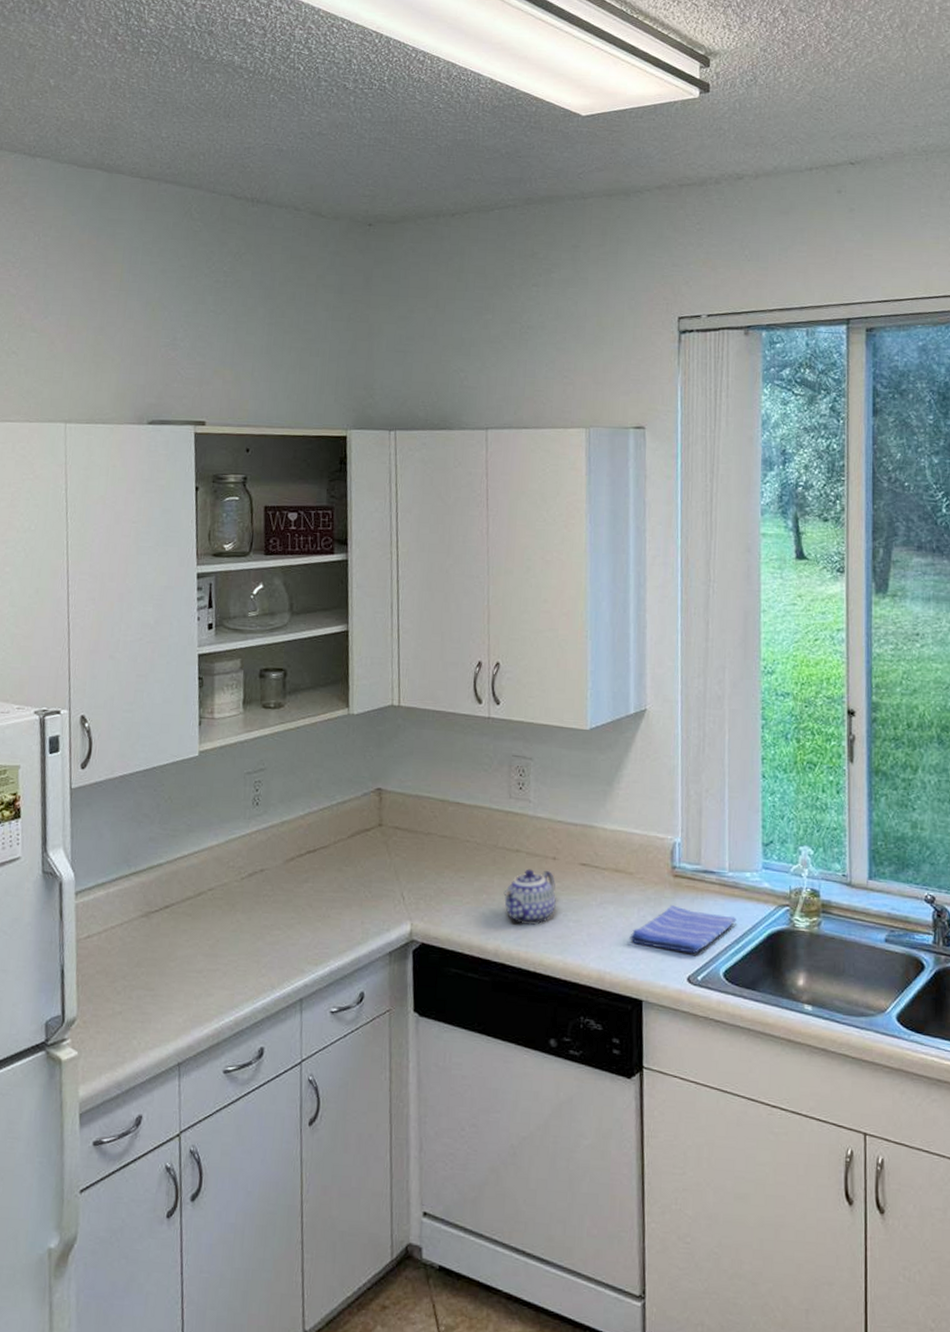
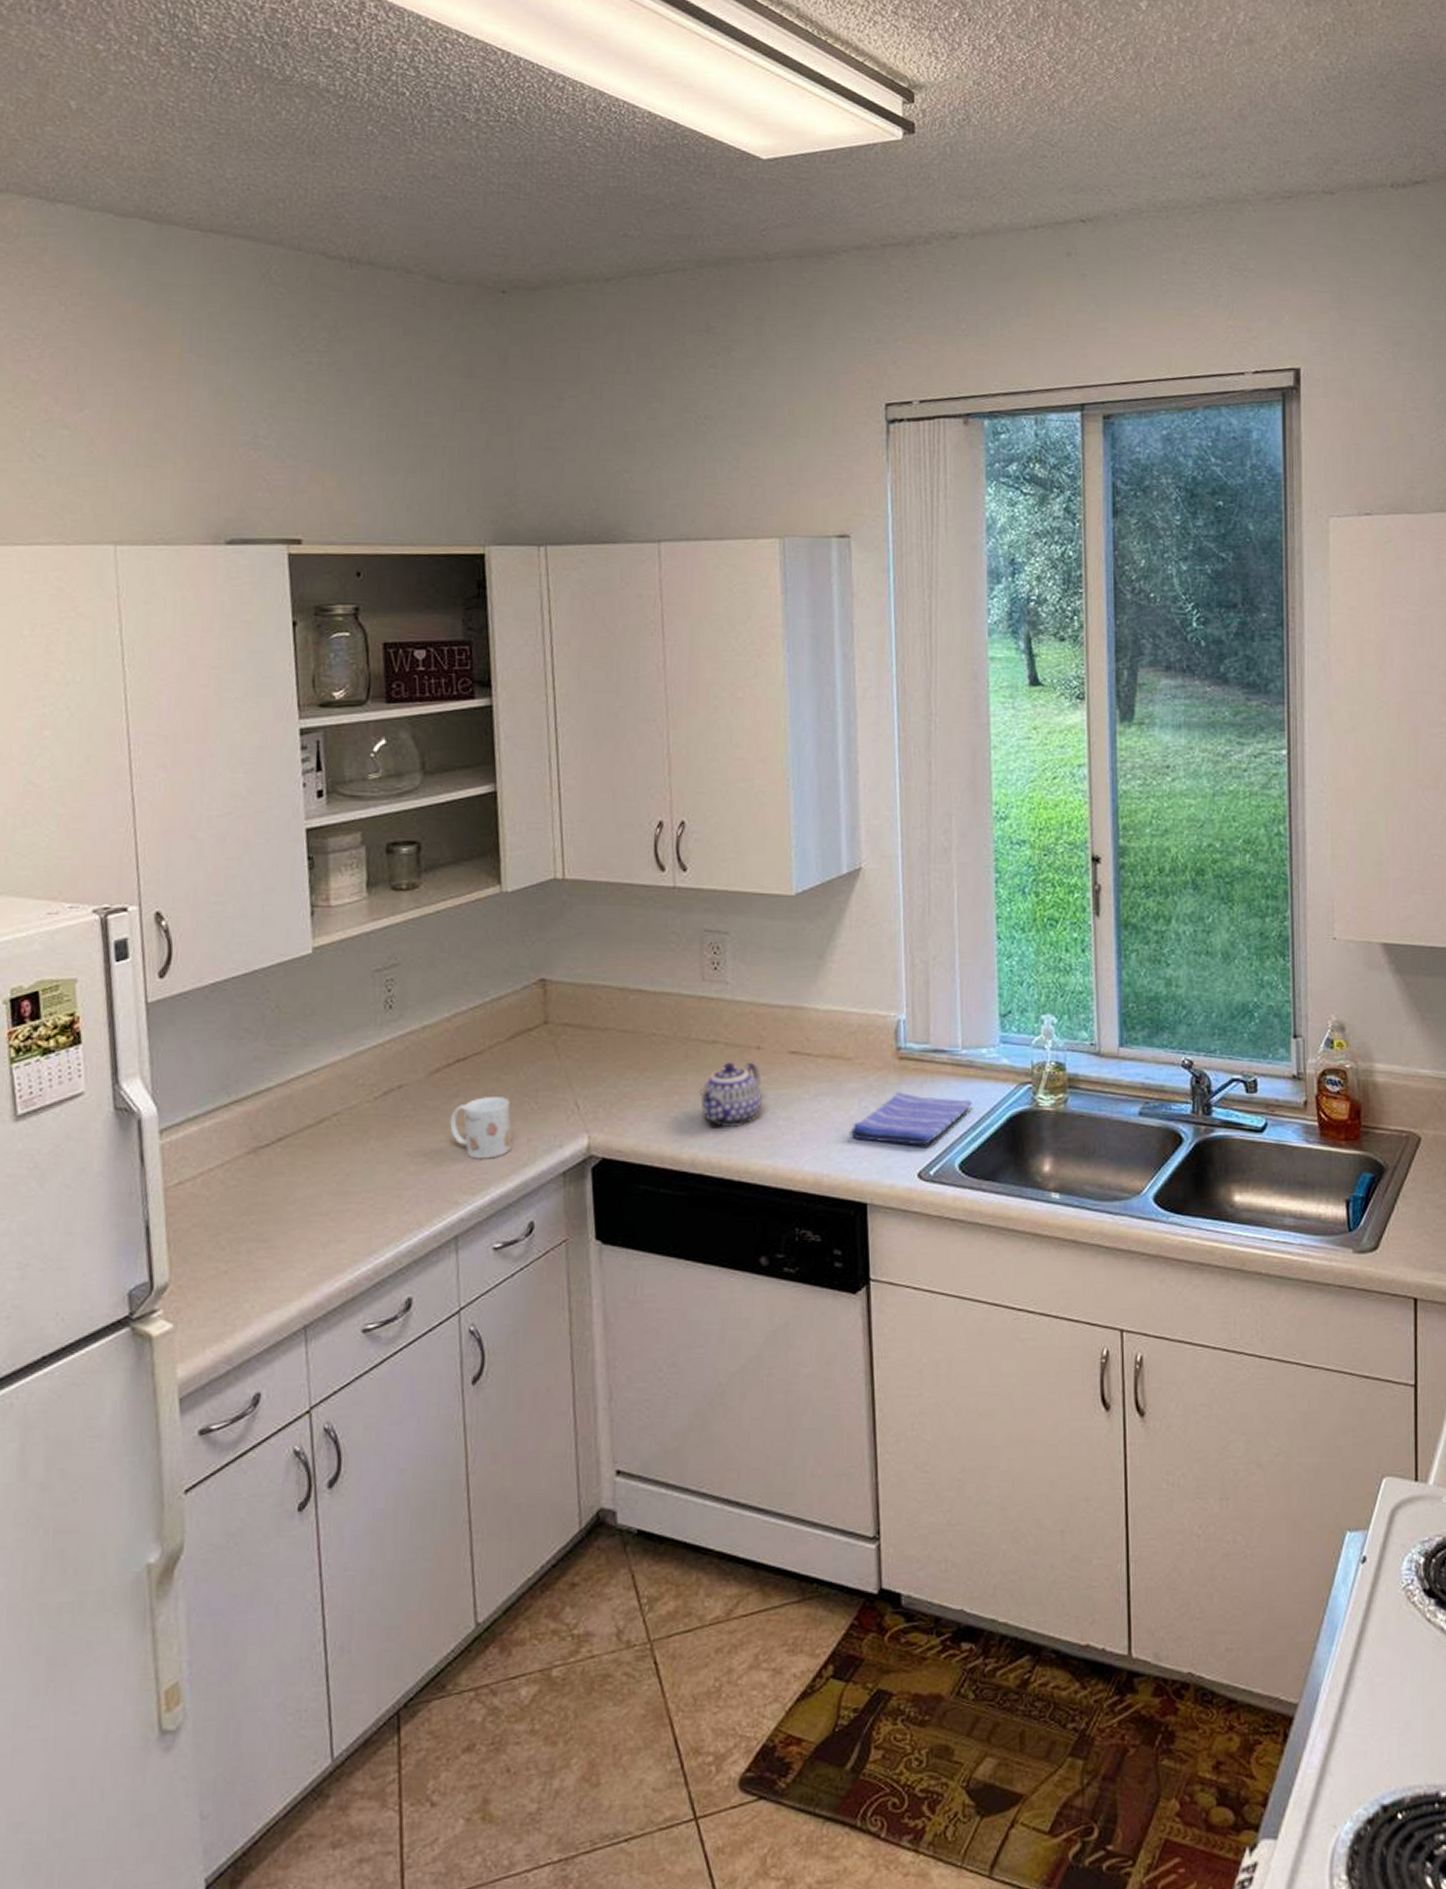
mug: none [300,884,349,937] -> present [449,1097,512,1159]

